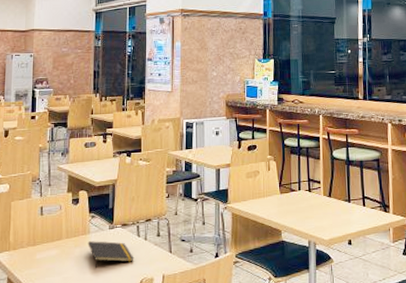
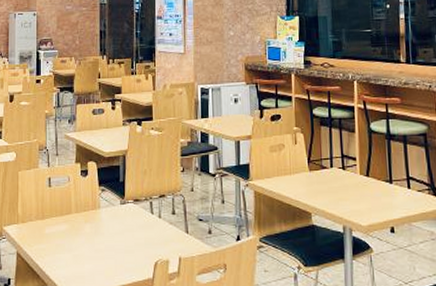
notepad: present [88,241,134,269] -> none [98,217,148,247]

